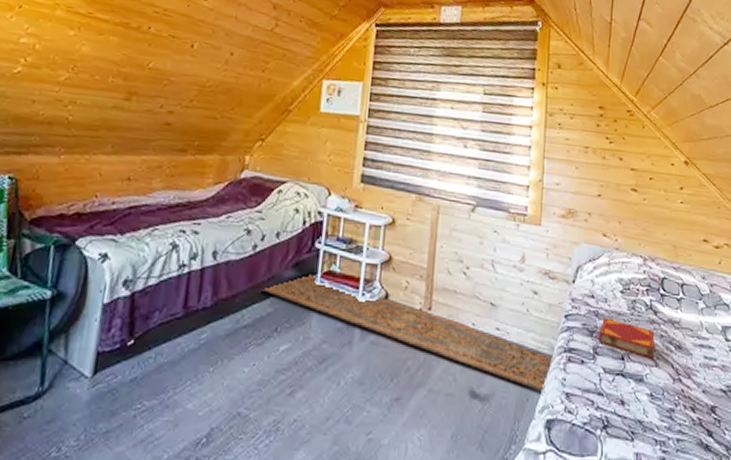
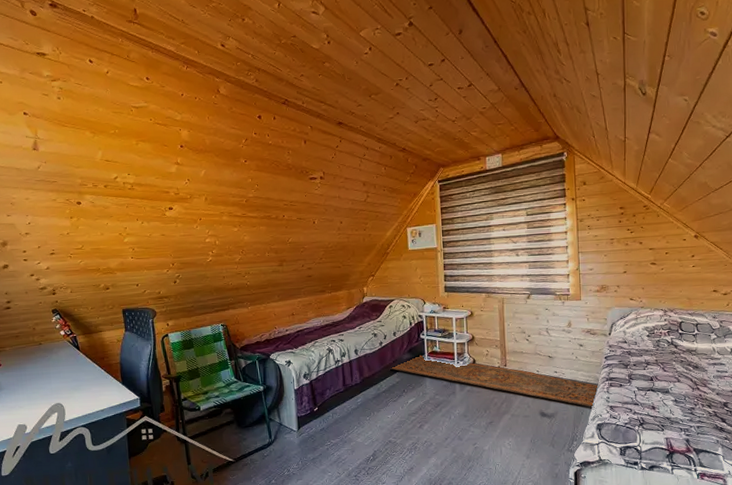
hardback book: present [599,317,655,359] -> none [632,354,676,378]

